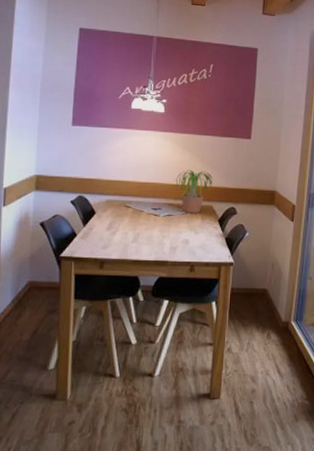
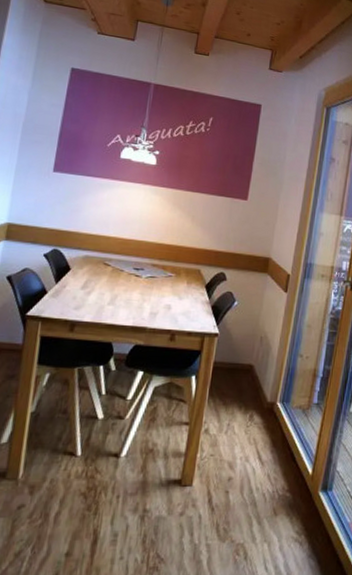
potted plant: present [174,169,215,214] -> none [160,228,204,277]

